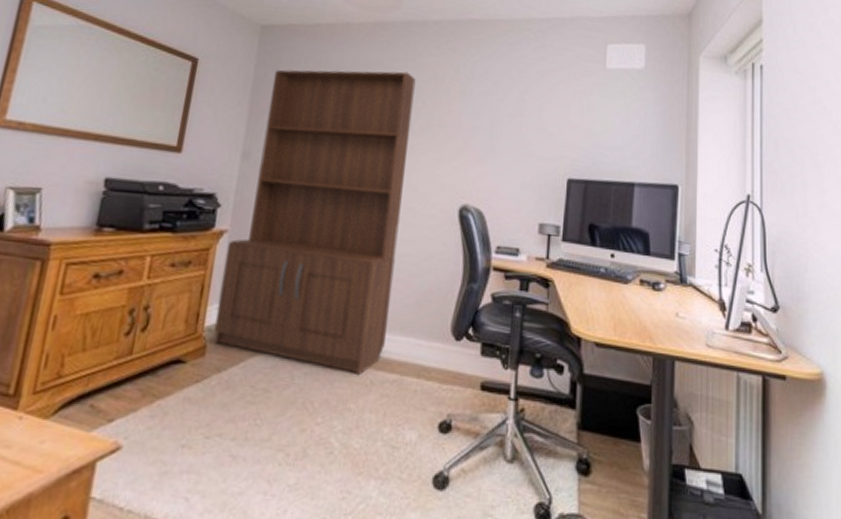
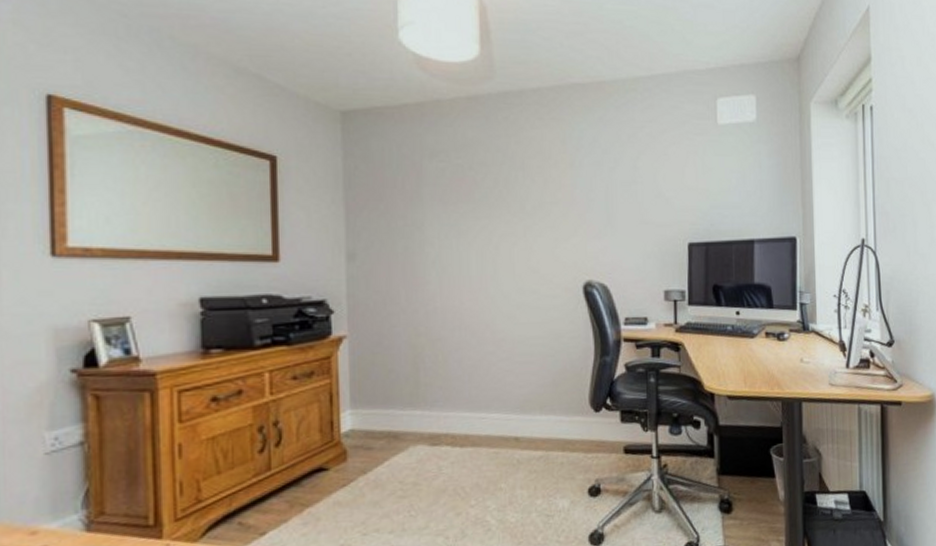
bookshelf: present [213,69,416,376] -> none [350,148,527,458]

